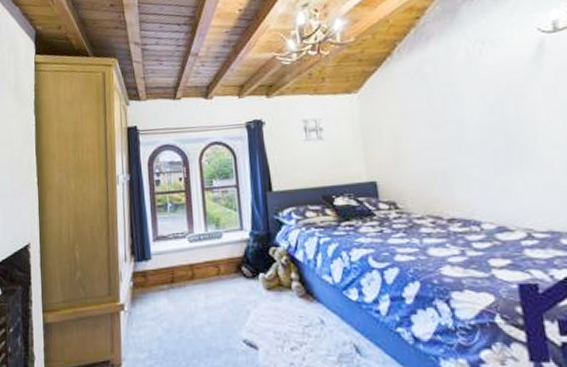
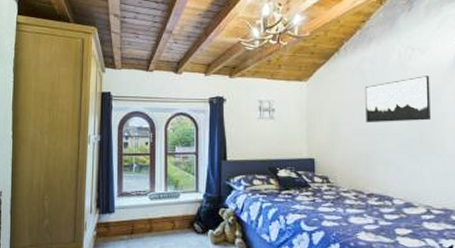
wall art: none [428,71,517,135] -> present [364,76,430,123]

